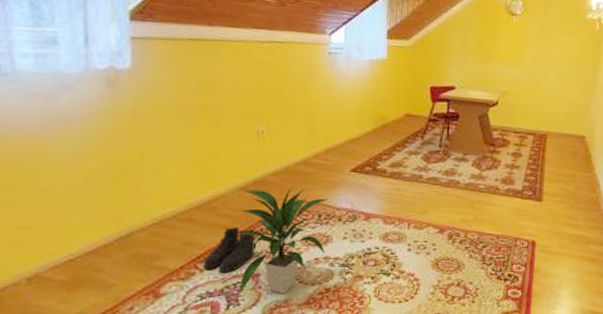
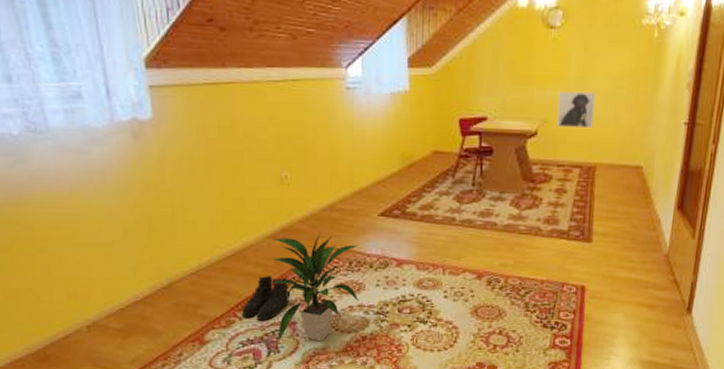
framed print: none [515,69,548,102] -> present [557,91,595,129]

